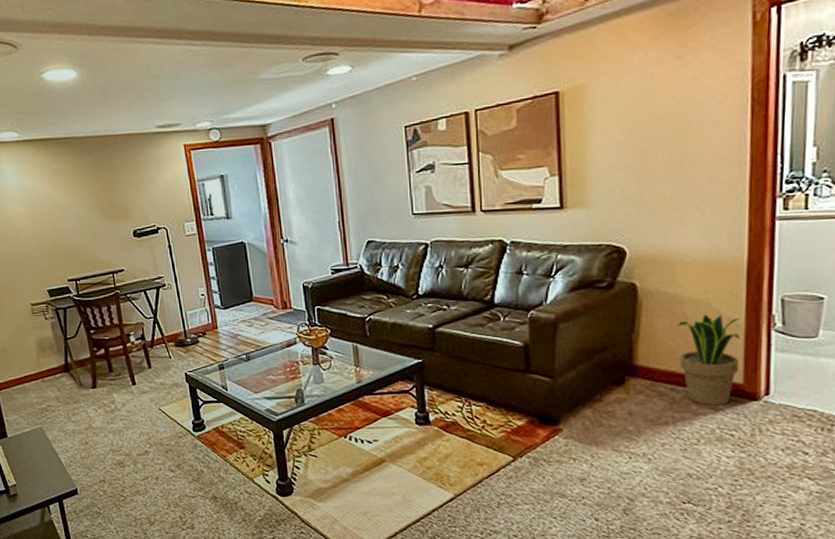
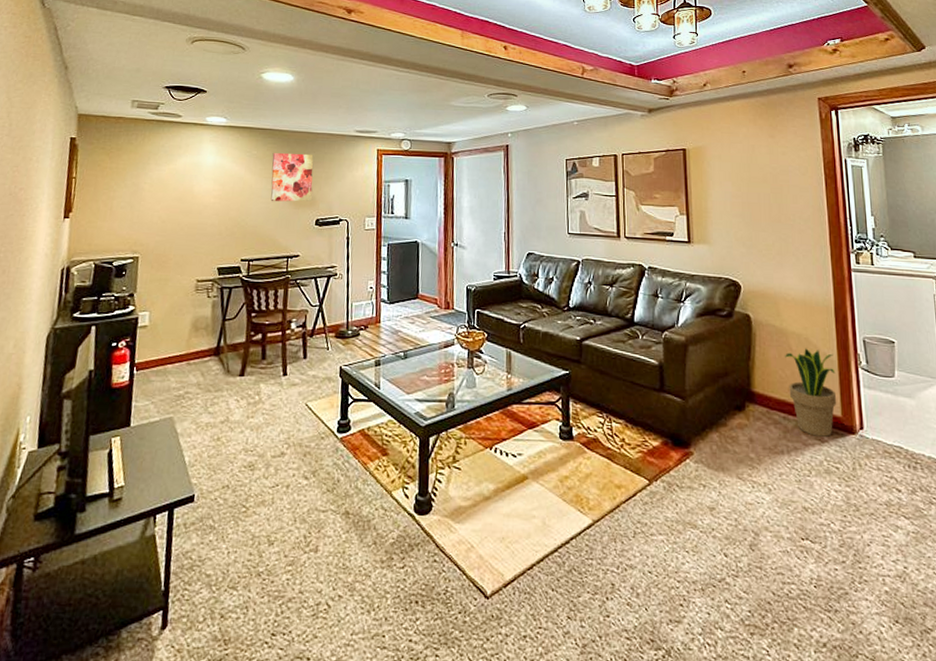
wall art: none [73,159,124,218] -> present [270,152,314,202]

